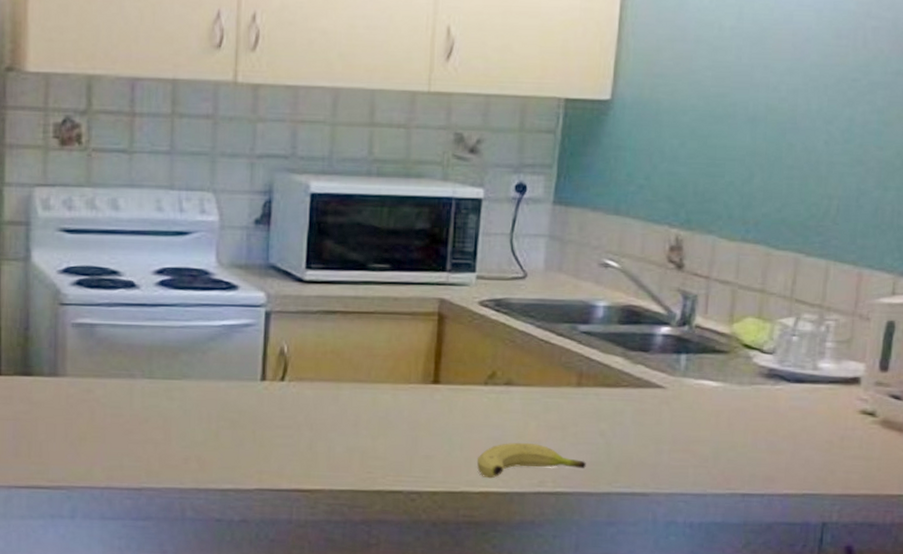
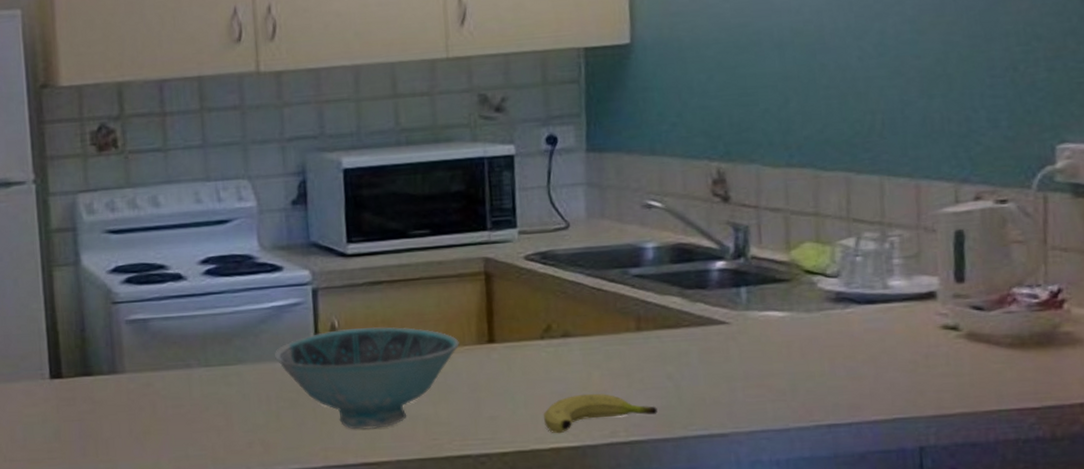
bowl: none [221,355,405,457] -> present [275,326,460,429]

